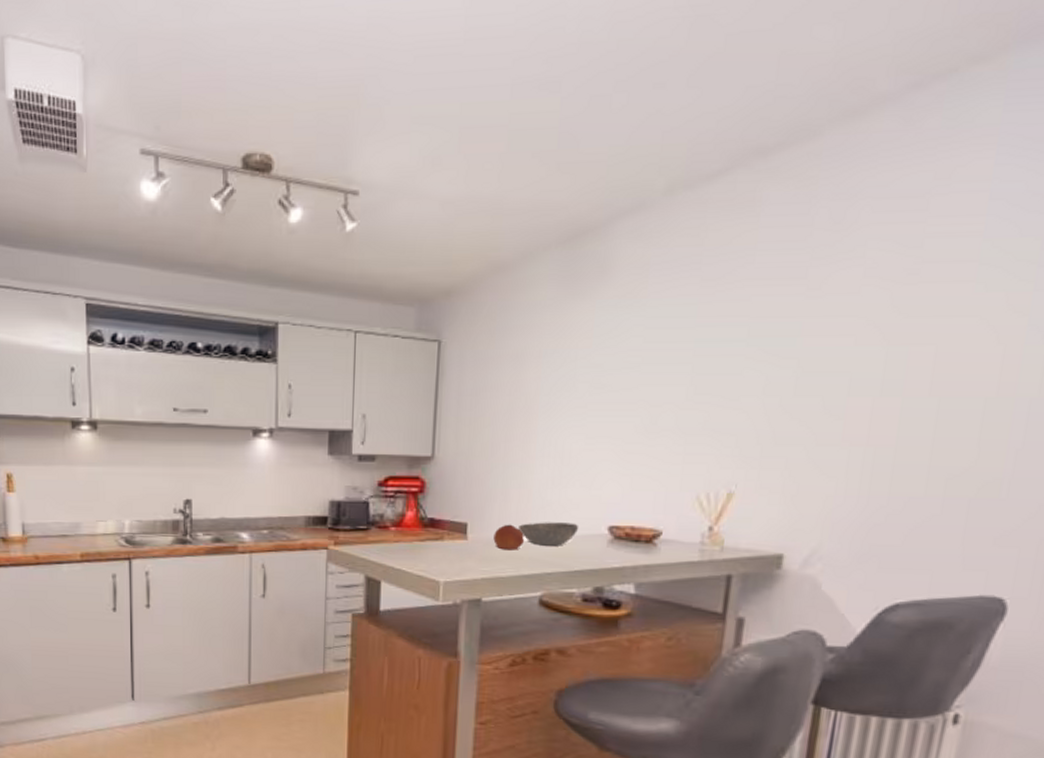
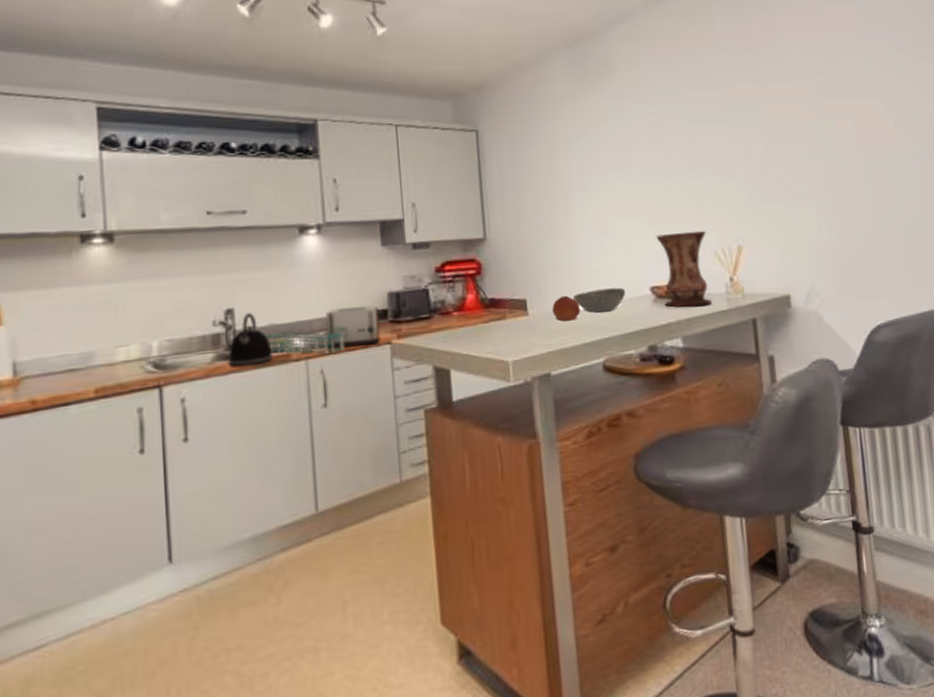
kettle: none [184,505,222,553] -> present [227,313,273,369]
dish rack: none [217,525,286,552] -> present [265,332,345,355]
toaster: none [270,510,323,548] -> present [325,304,383,349]
vase: none [621,470,691,554] -> present [656,230,713,309]

